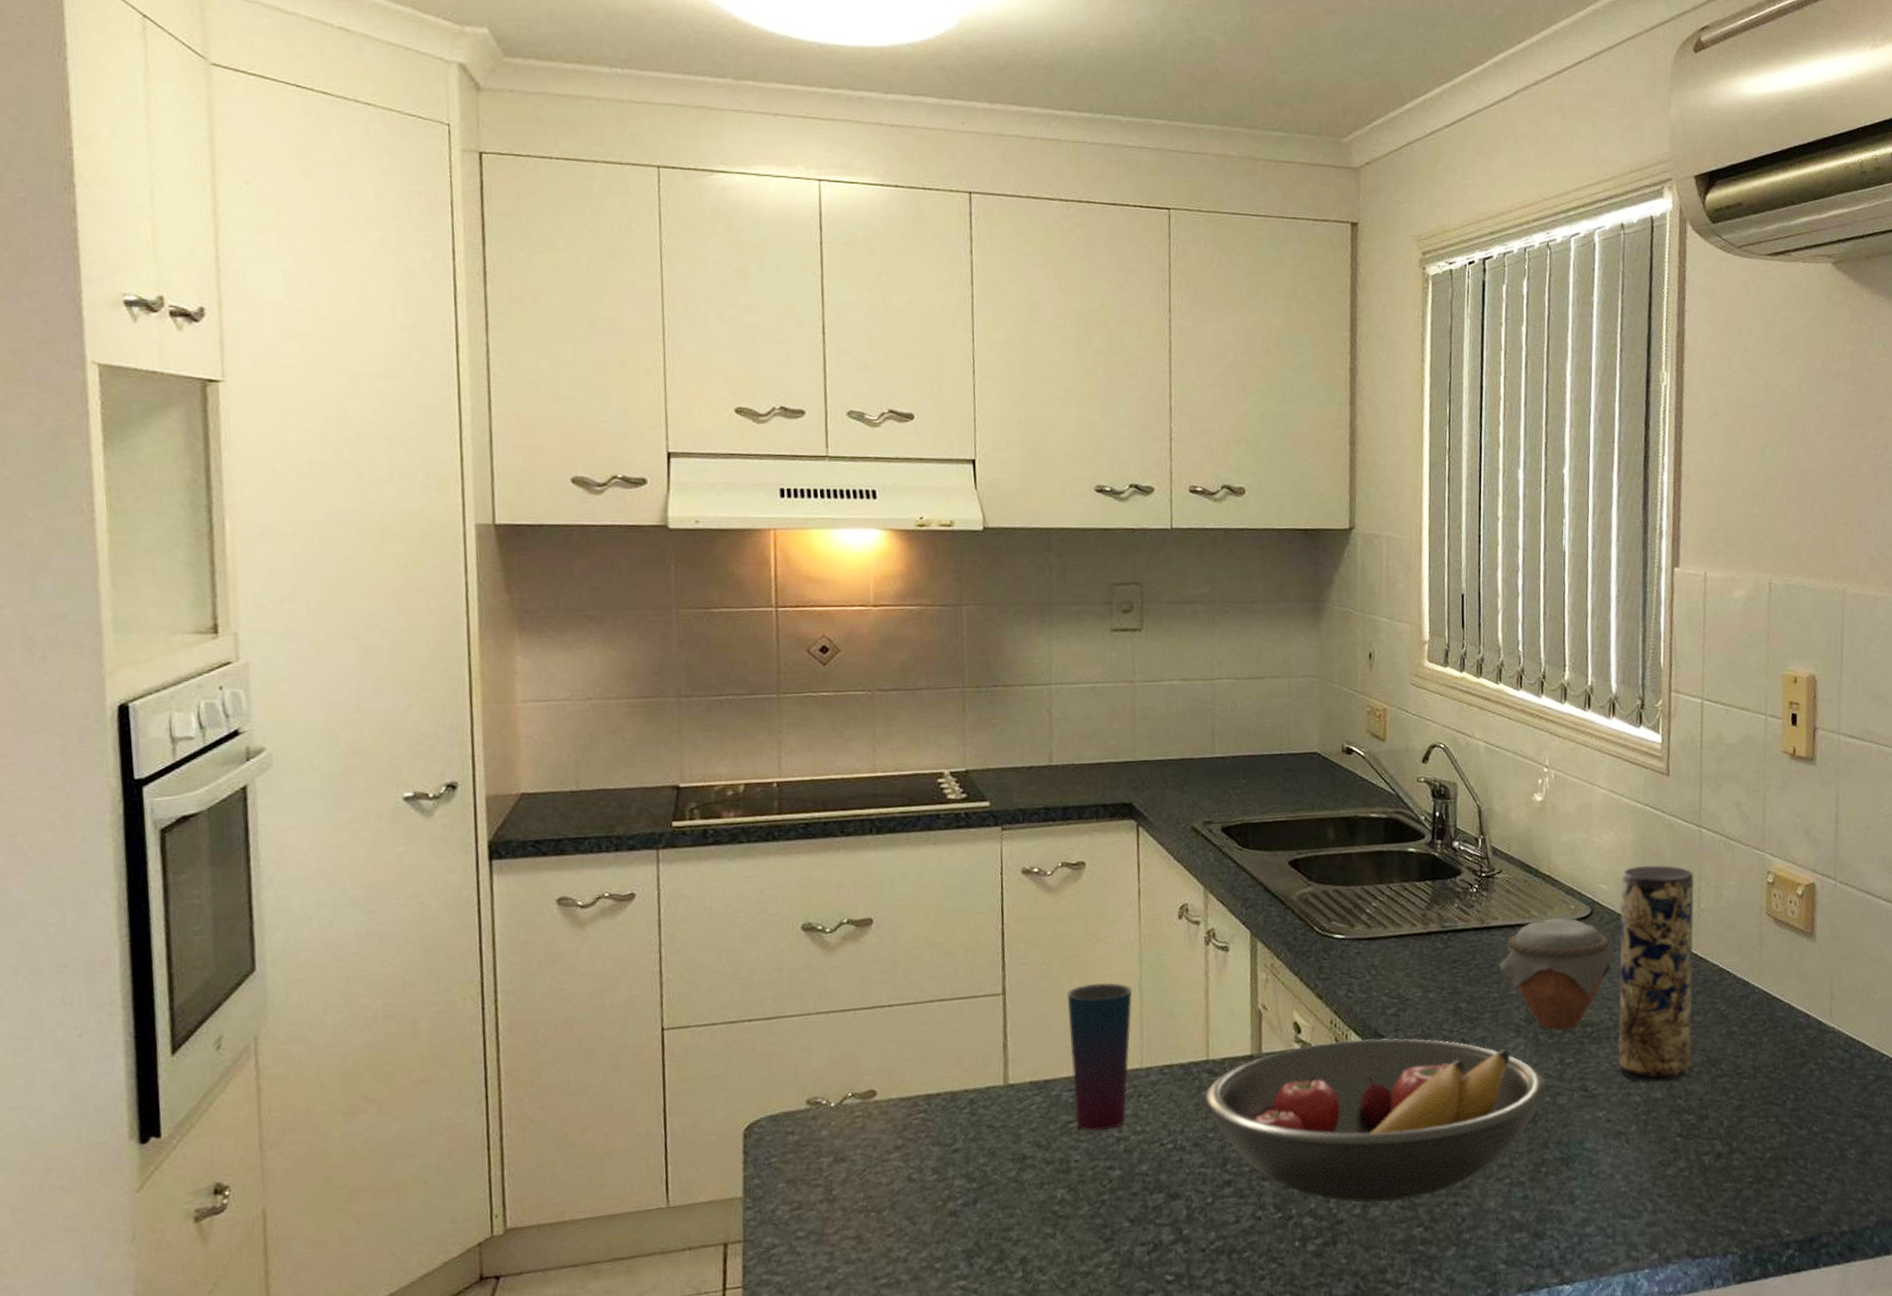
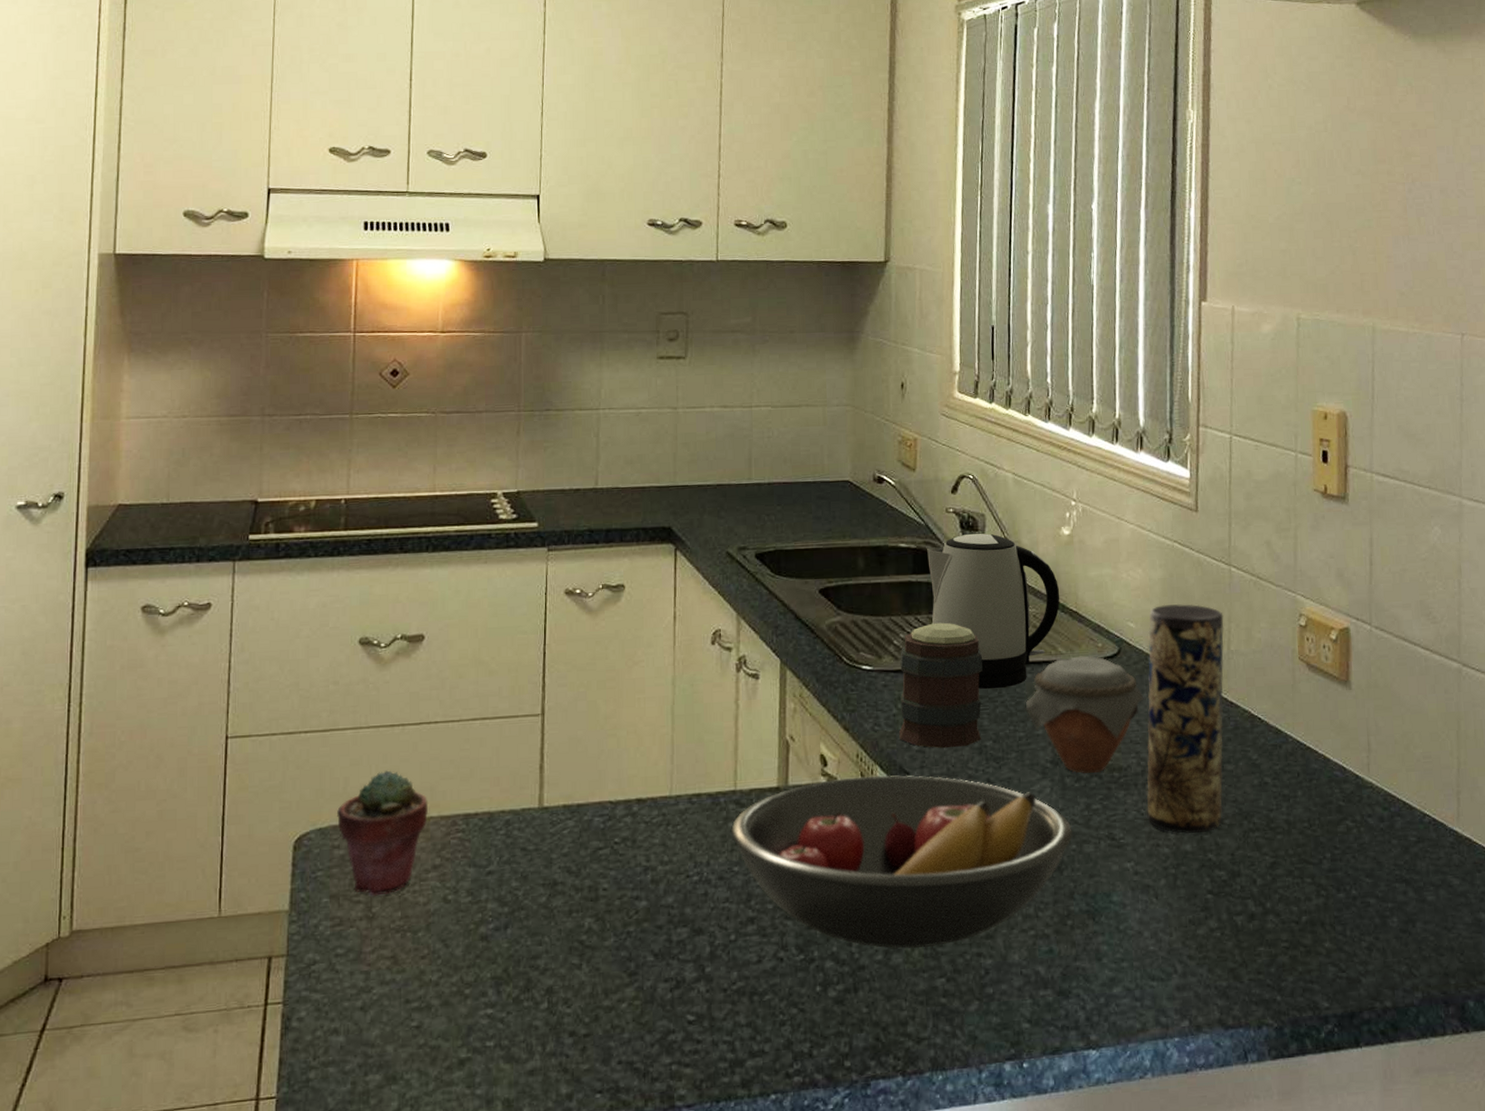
potted succulent: none [789,1055,888,1179] -> present [337,770,429,896]
cup: present [1067,983,1132,1131] -> none [602,707,664,859]
mug: none [1372,890,1456,1012] -> present [898,622,983,749]
kettle: none [1398,801,1533,953] -> present [927,533,1060,689]

